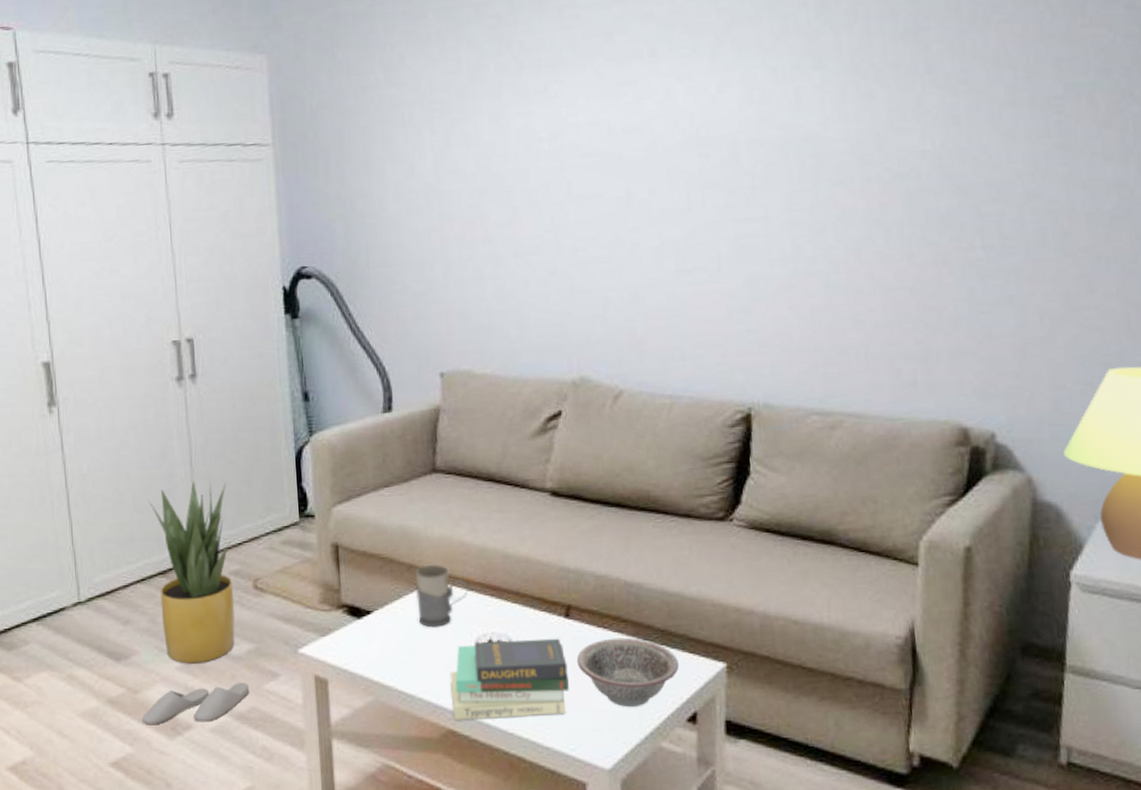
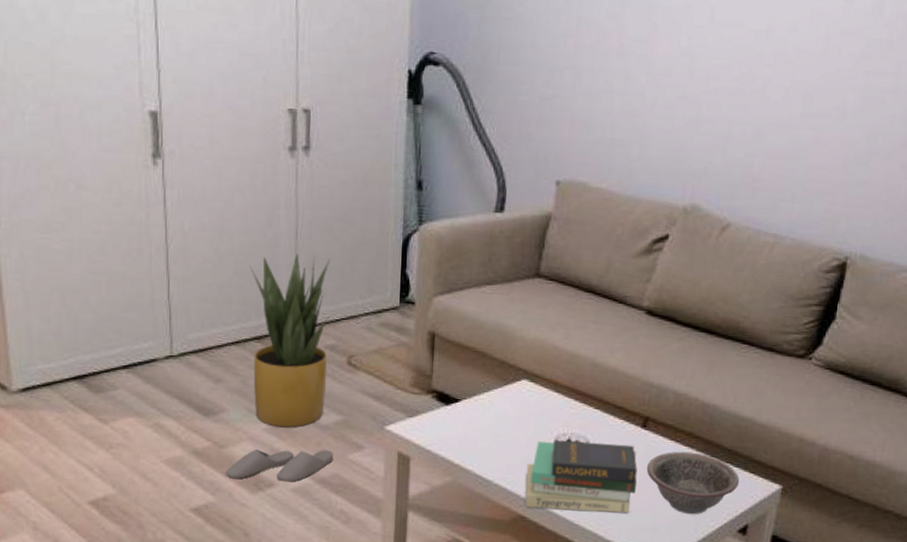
mug: present [415,565,469,628] -> none [504,364,555,422]

